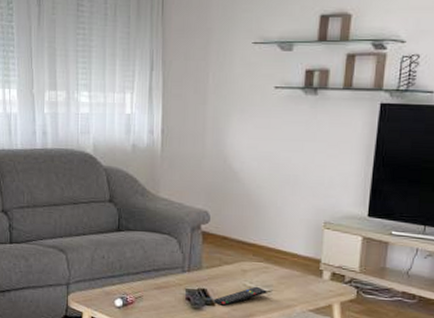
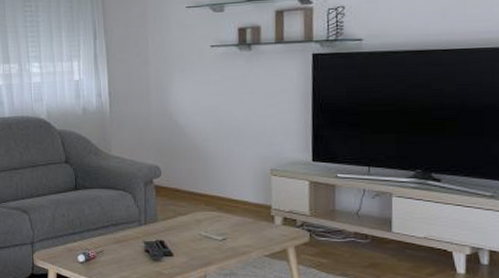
remote control: present [213,286,267,307] -> none [171,235,222,257]

